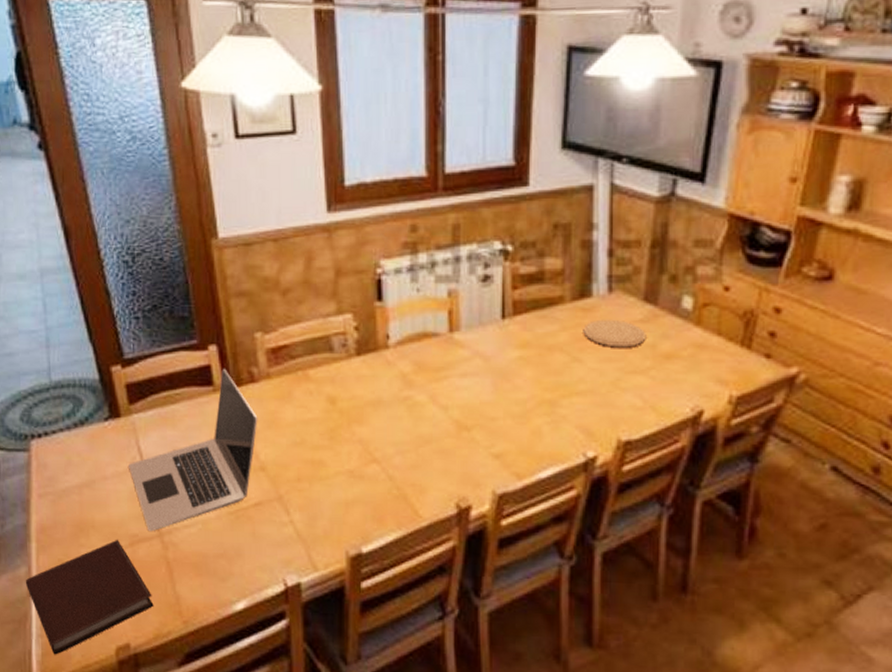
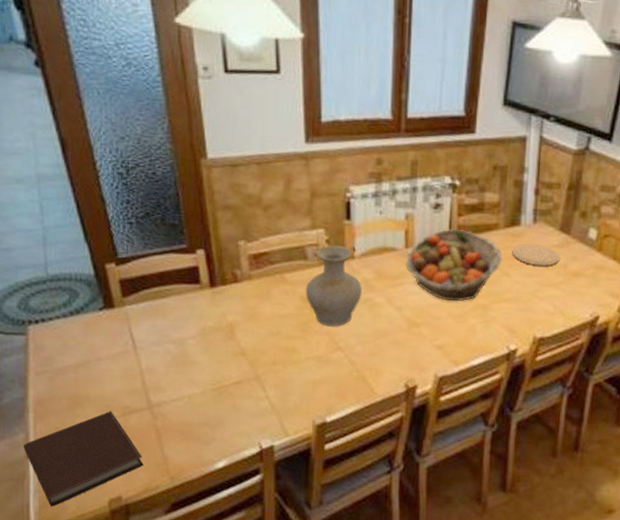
laptop: present [129,368,258,532] -> none [122,269,240,405]
vase: none [332,332,399,433] -> present [305,245,362,327]
fruit basket: none [451,305,572,397] -> present [406,228,503,302]

